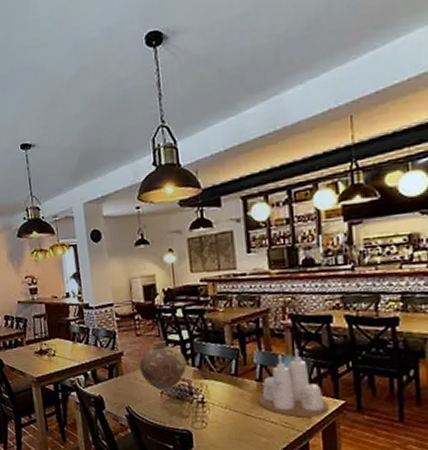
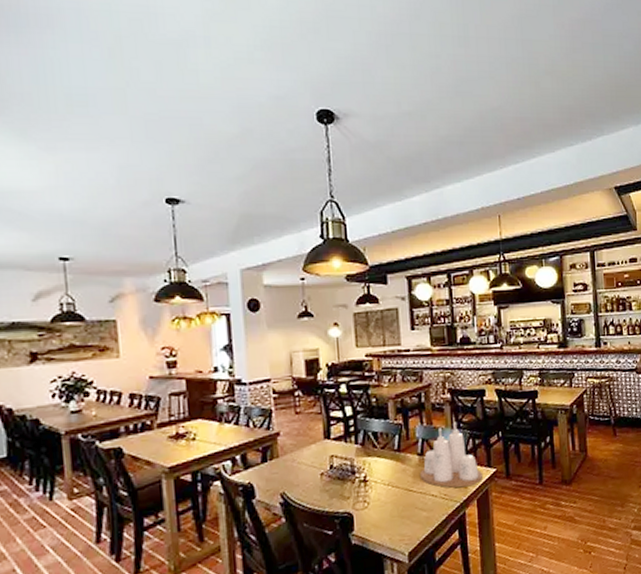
vase: present [139,341,186,391] -> none [298,418,349,472]

